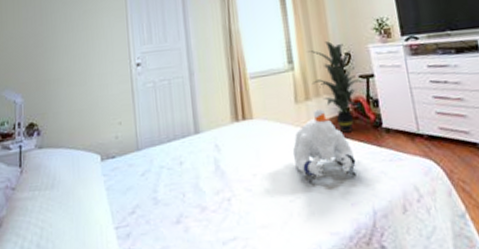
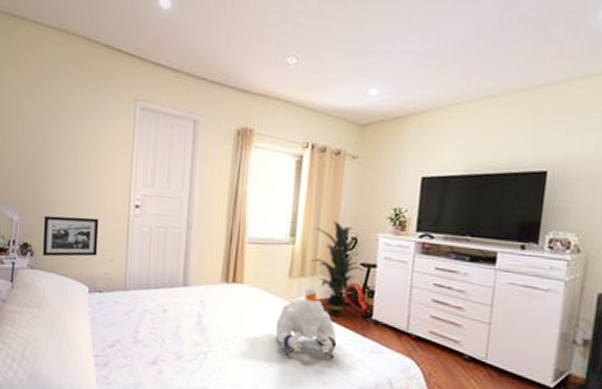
picture frame: none [47,84,105,133] -> present [42,215,99,257]

